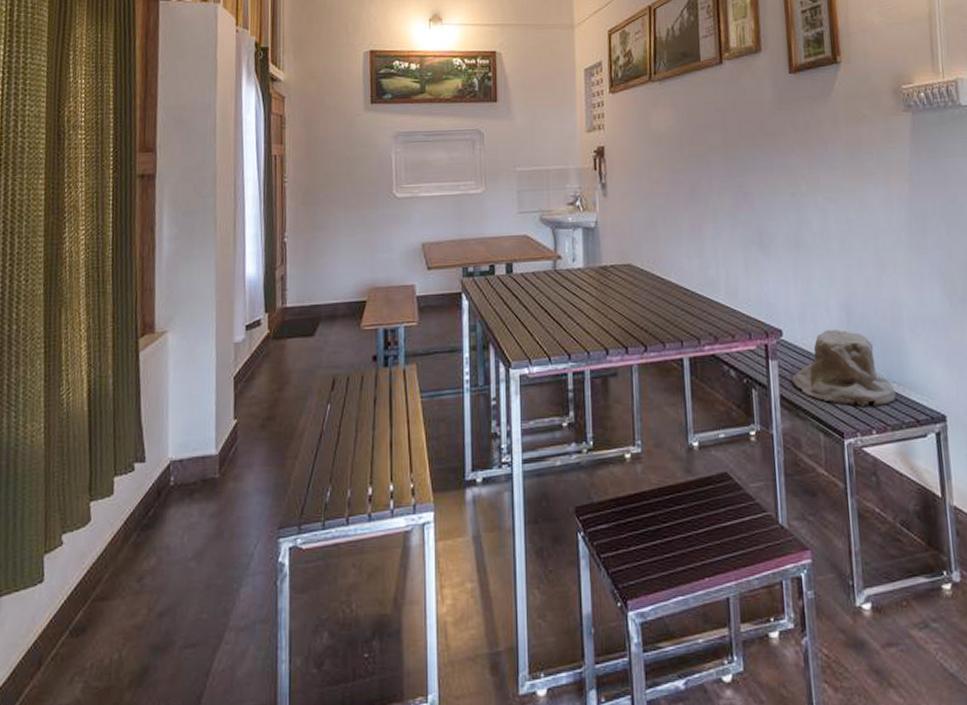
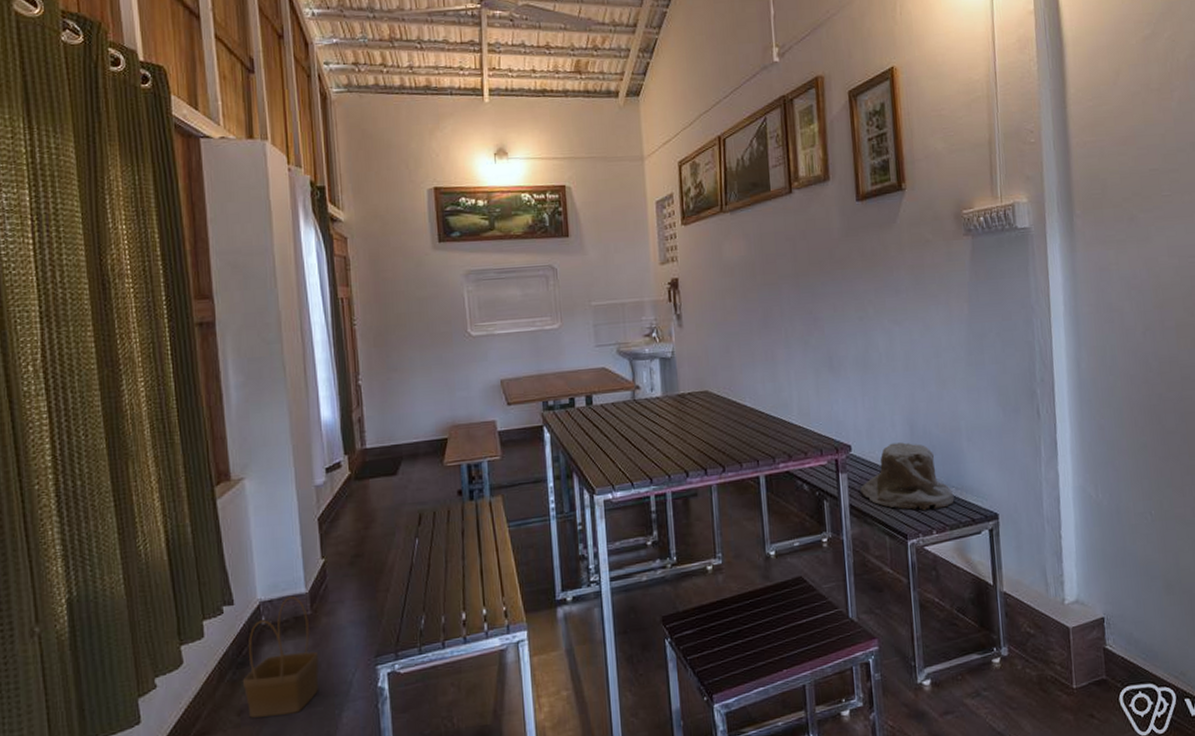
basket: none [146,458,223,586] -> present [243,596,319,718]

